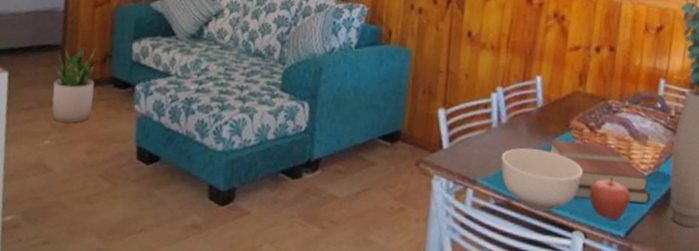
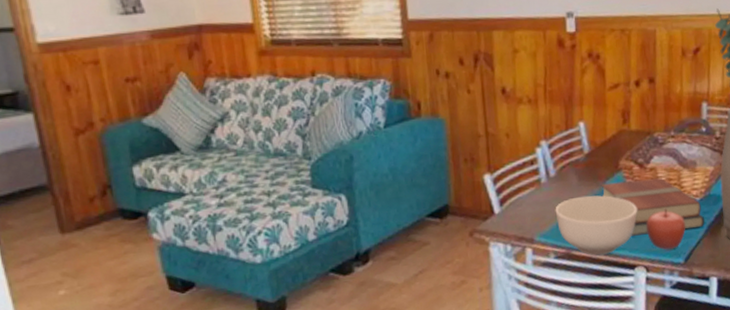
planter: present [52,46,97,124] -> none [46,180,104,269]

